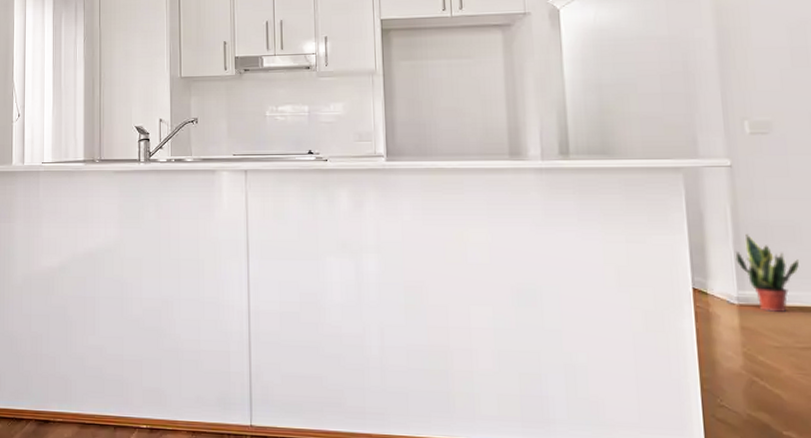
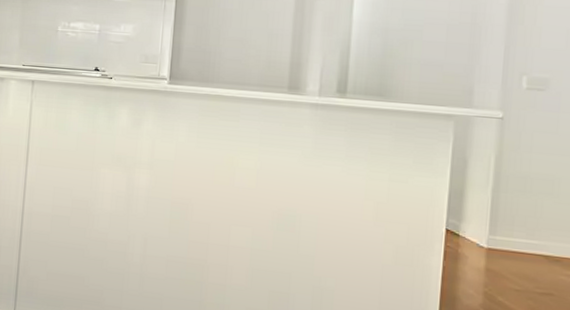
potted plant: present [735,233,800,312] -> none [492,183,554,259]

